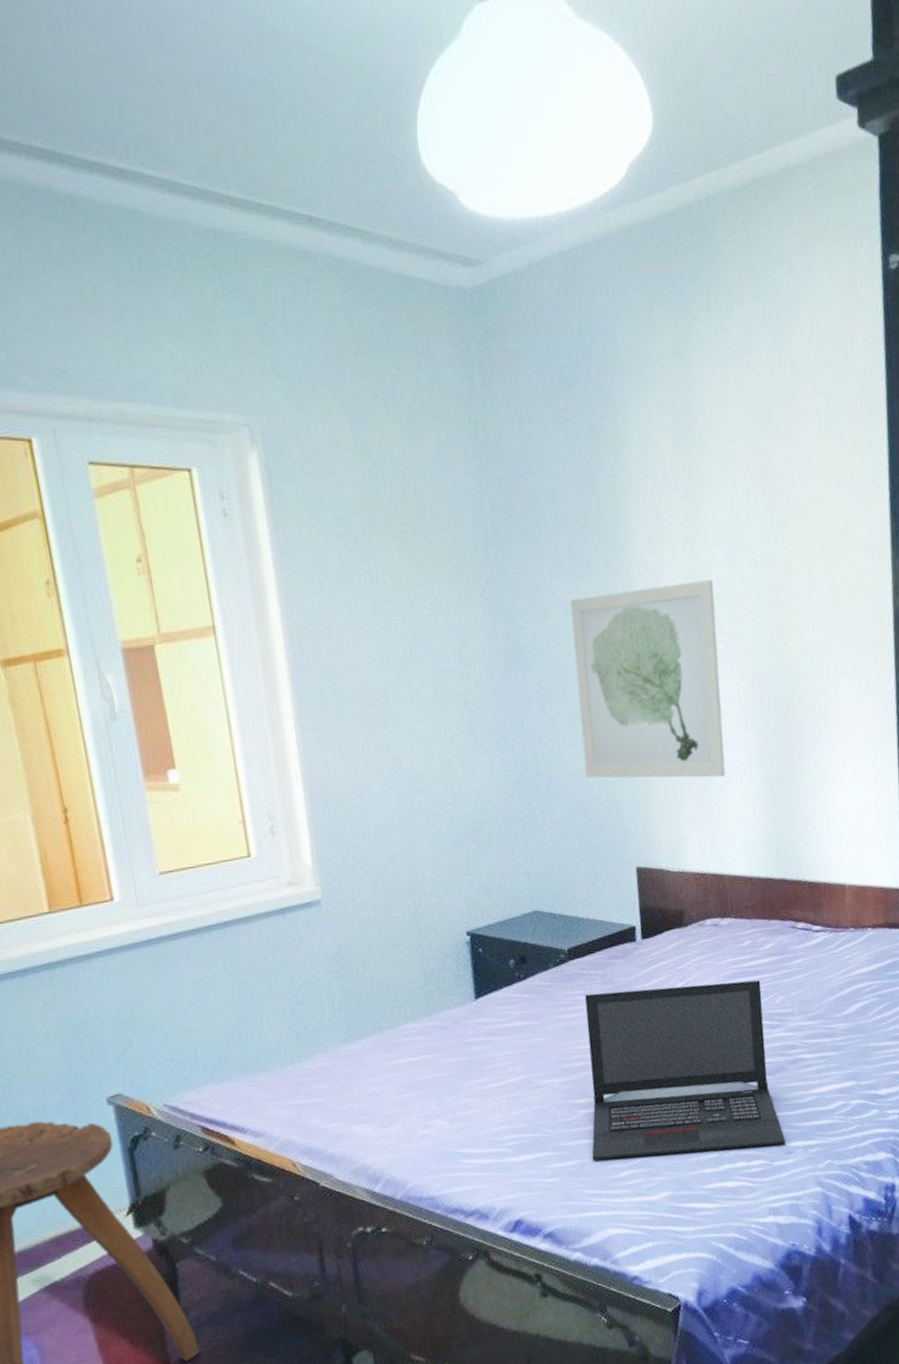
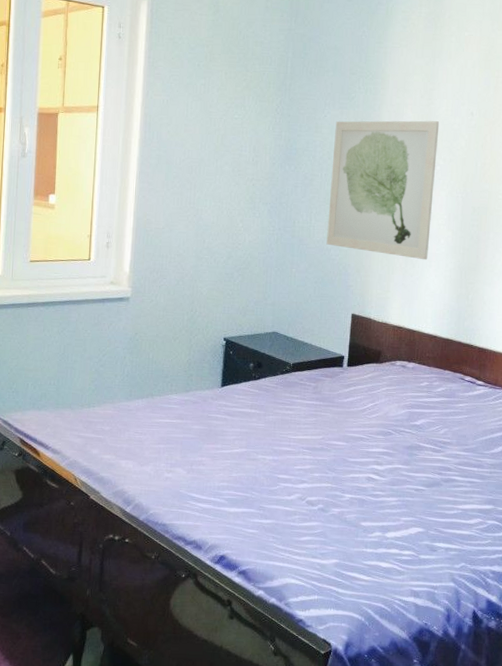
laptop: present [585,980,786,1161] -> none [284,399,432,543]

